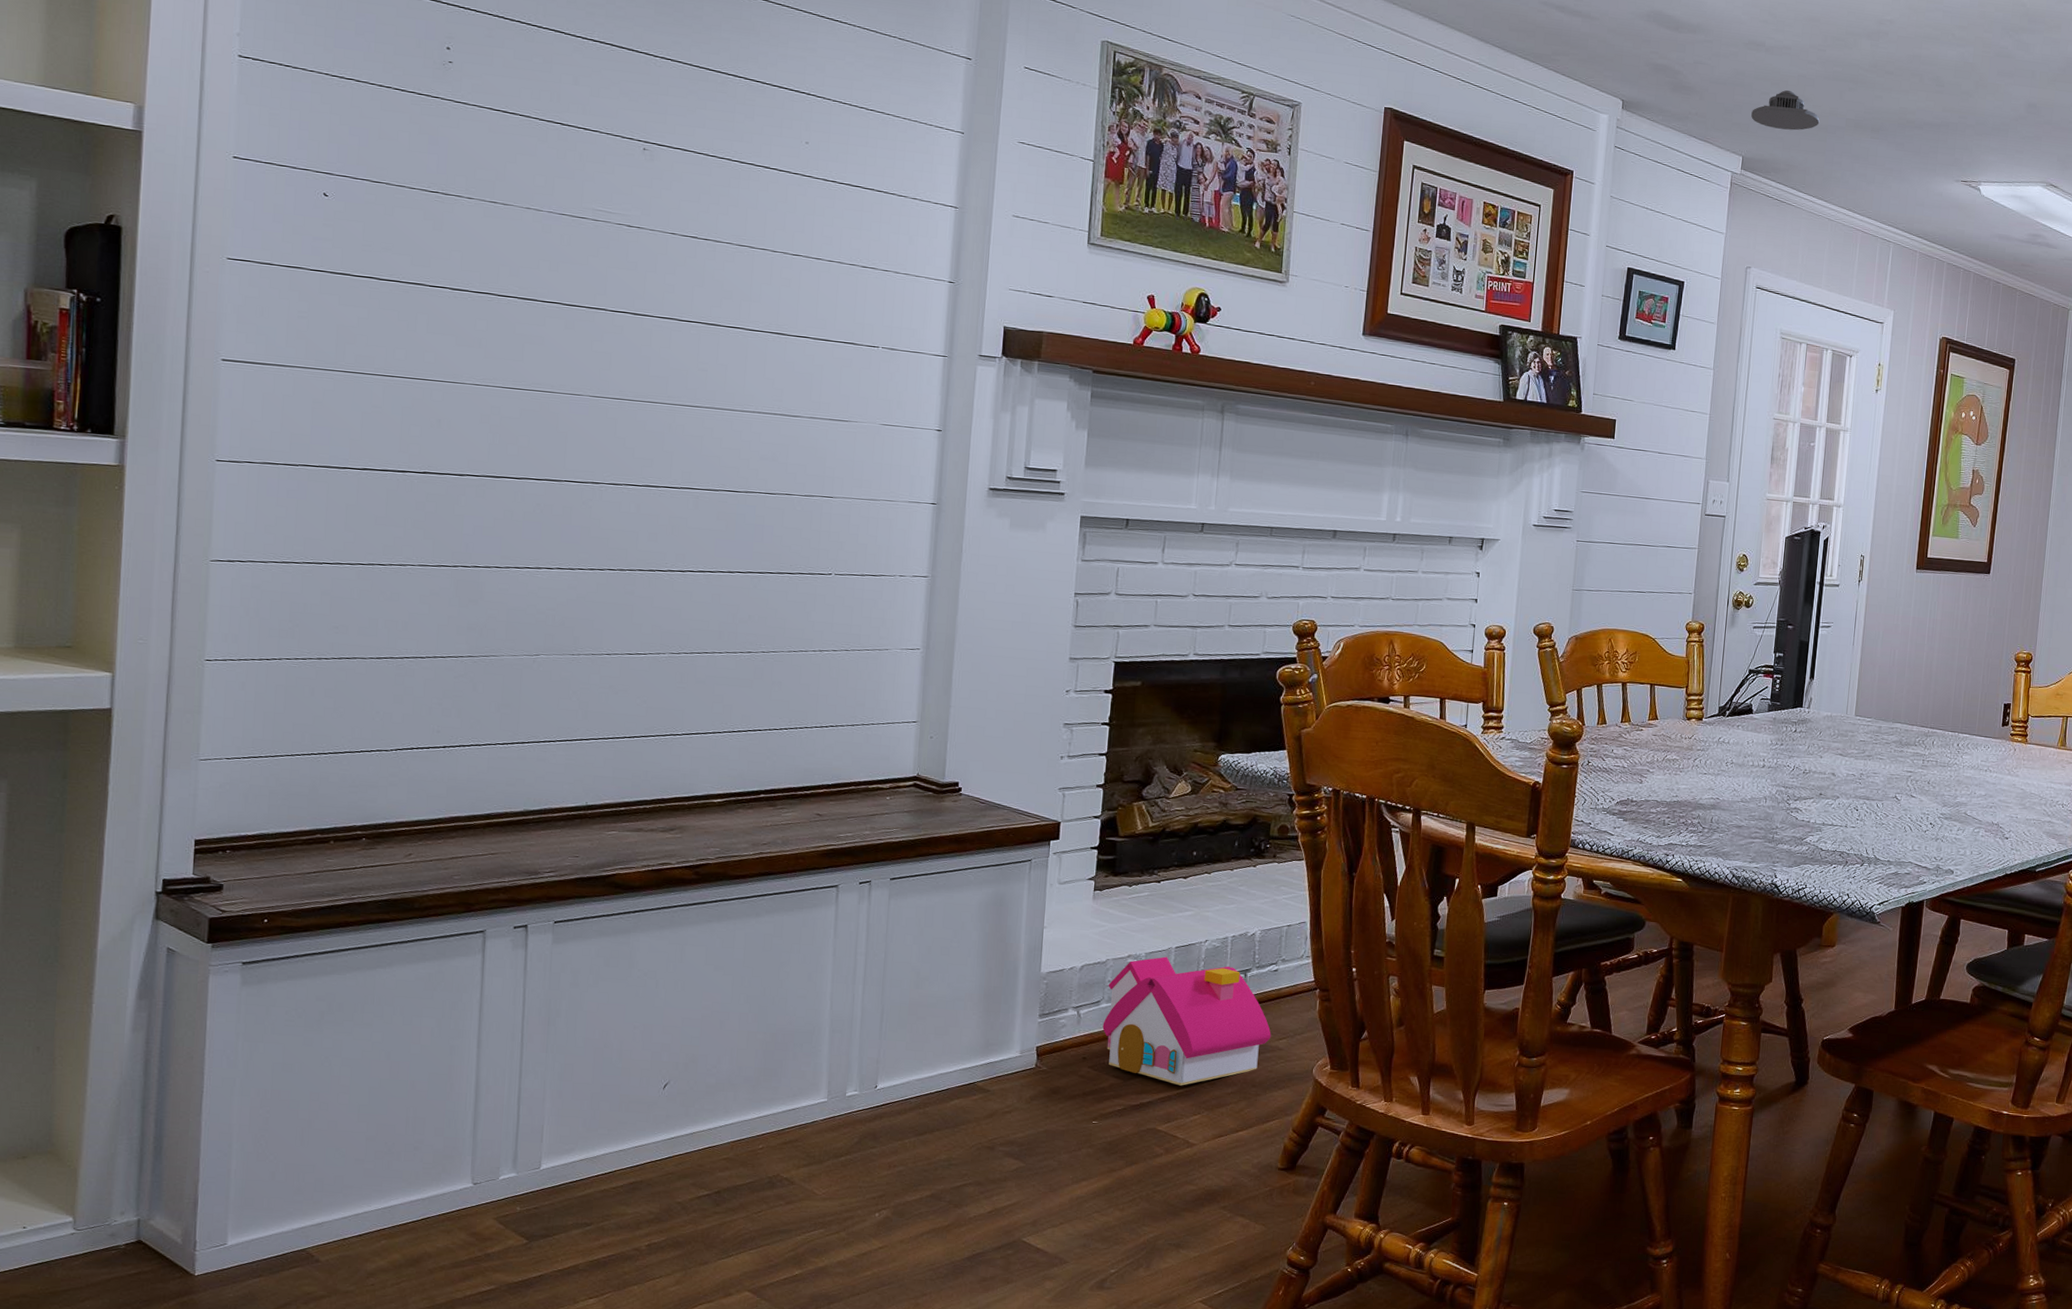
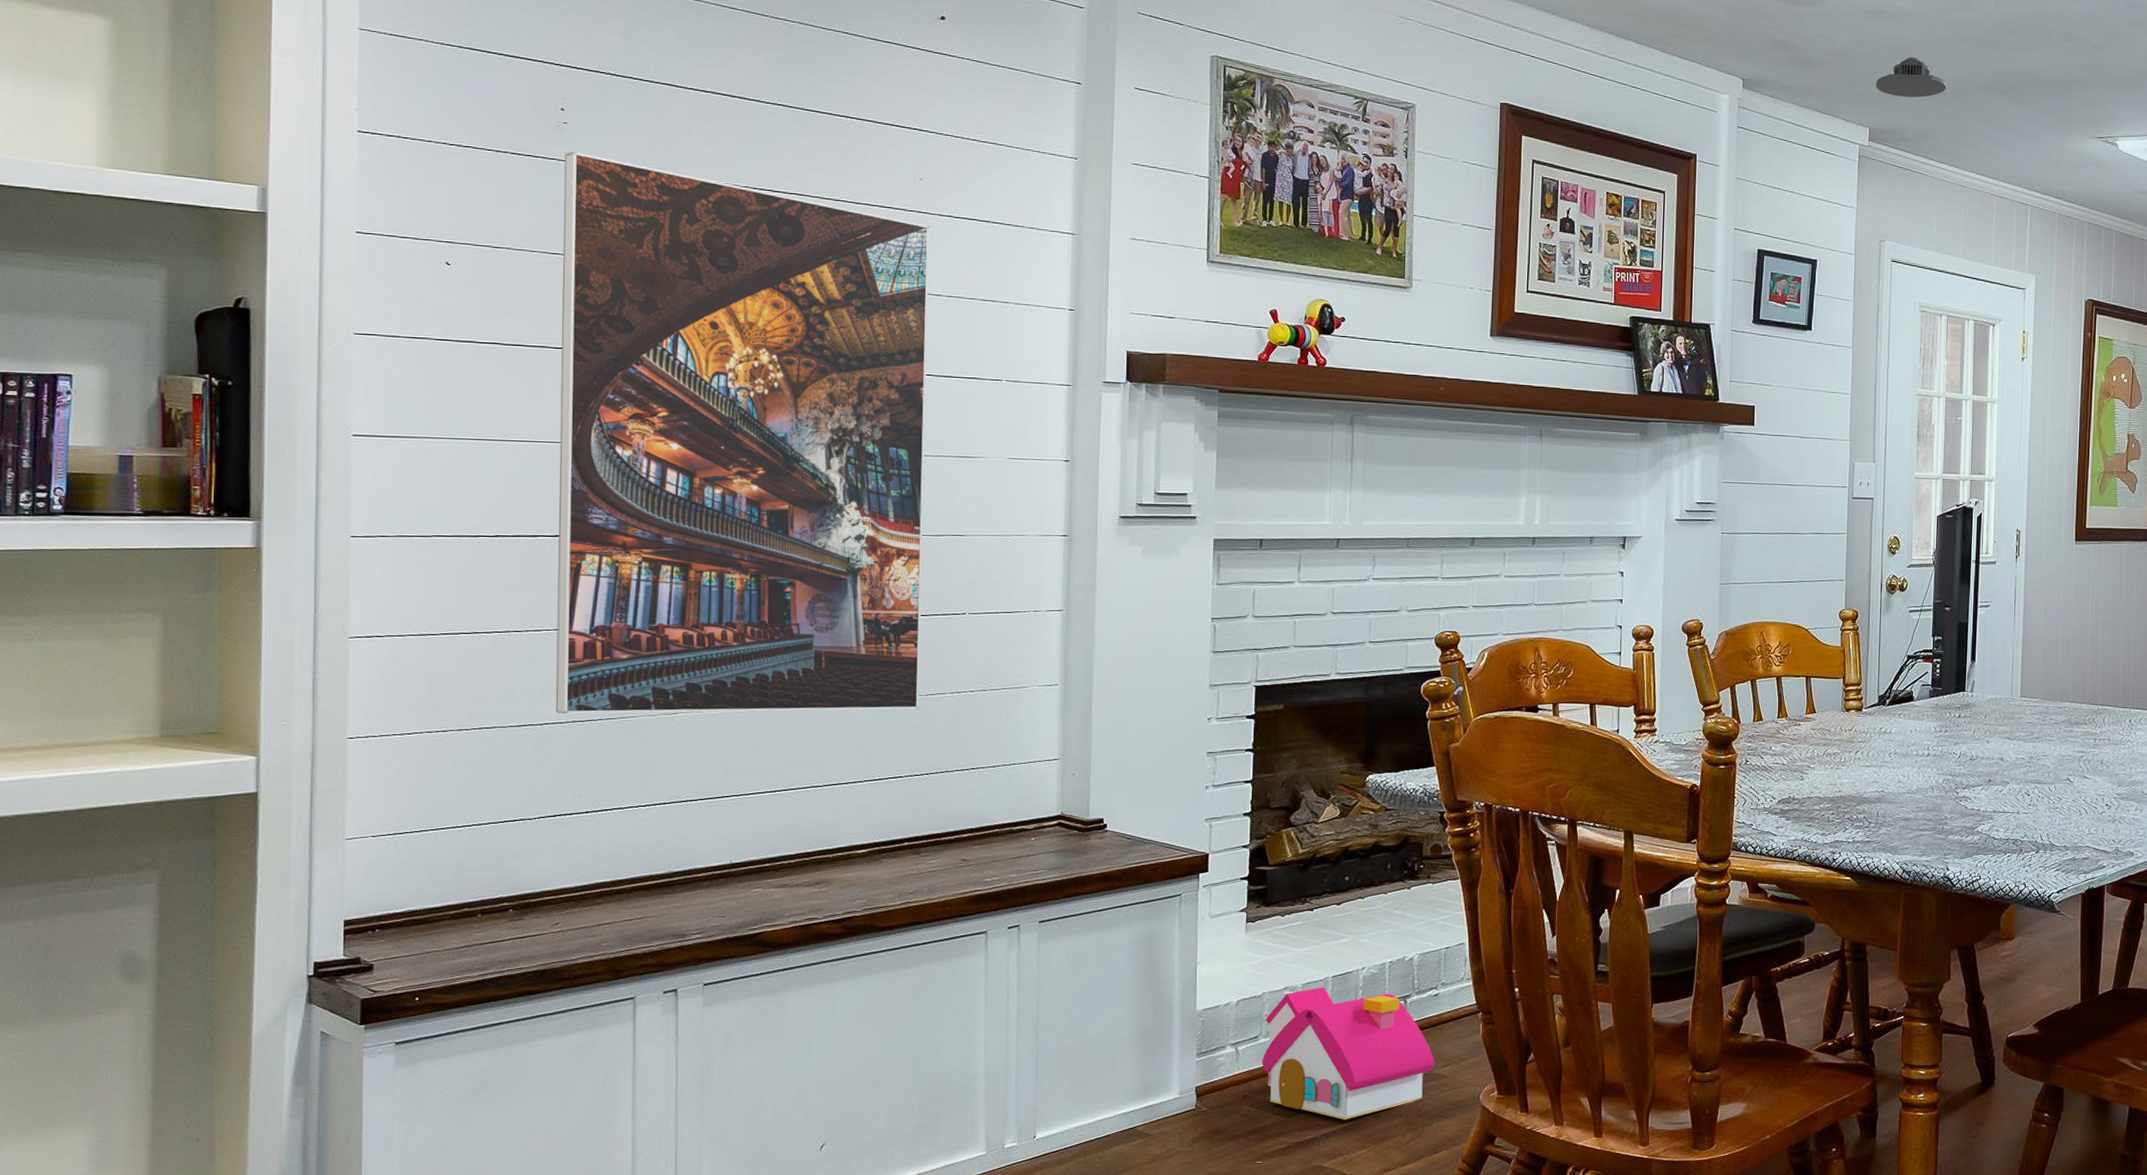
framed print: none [416,91,813,666] -> present [555,151,929,715]

